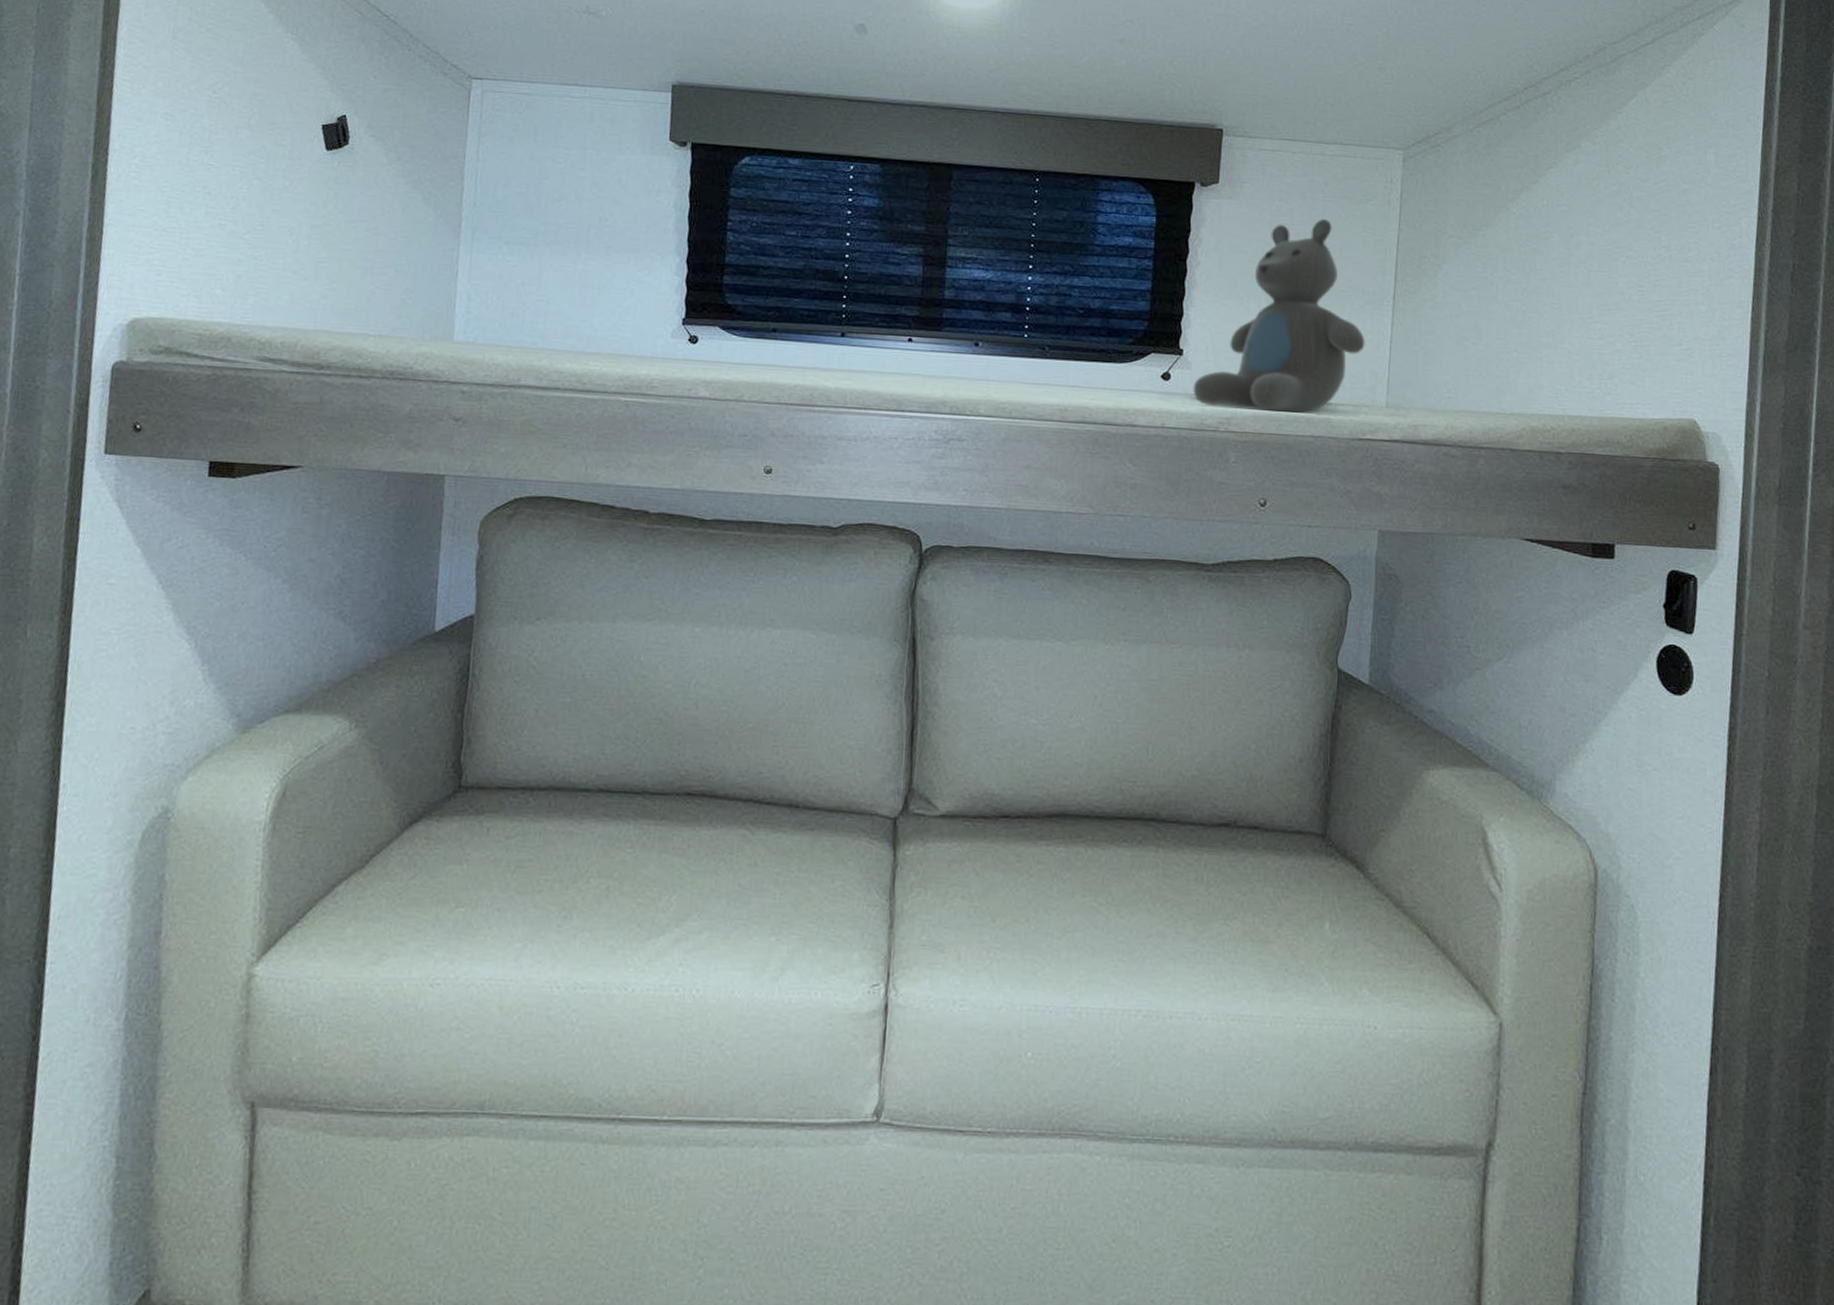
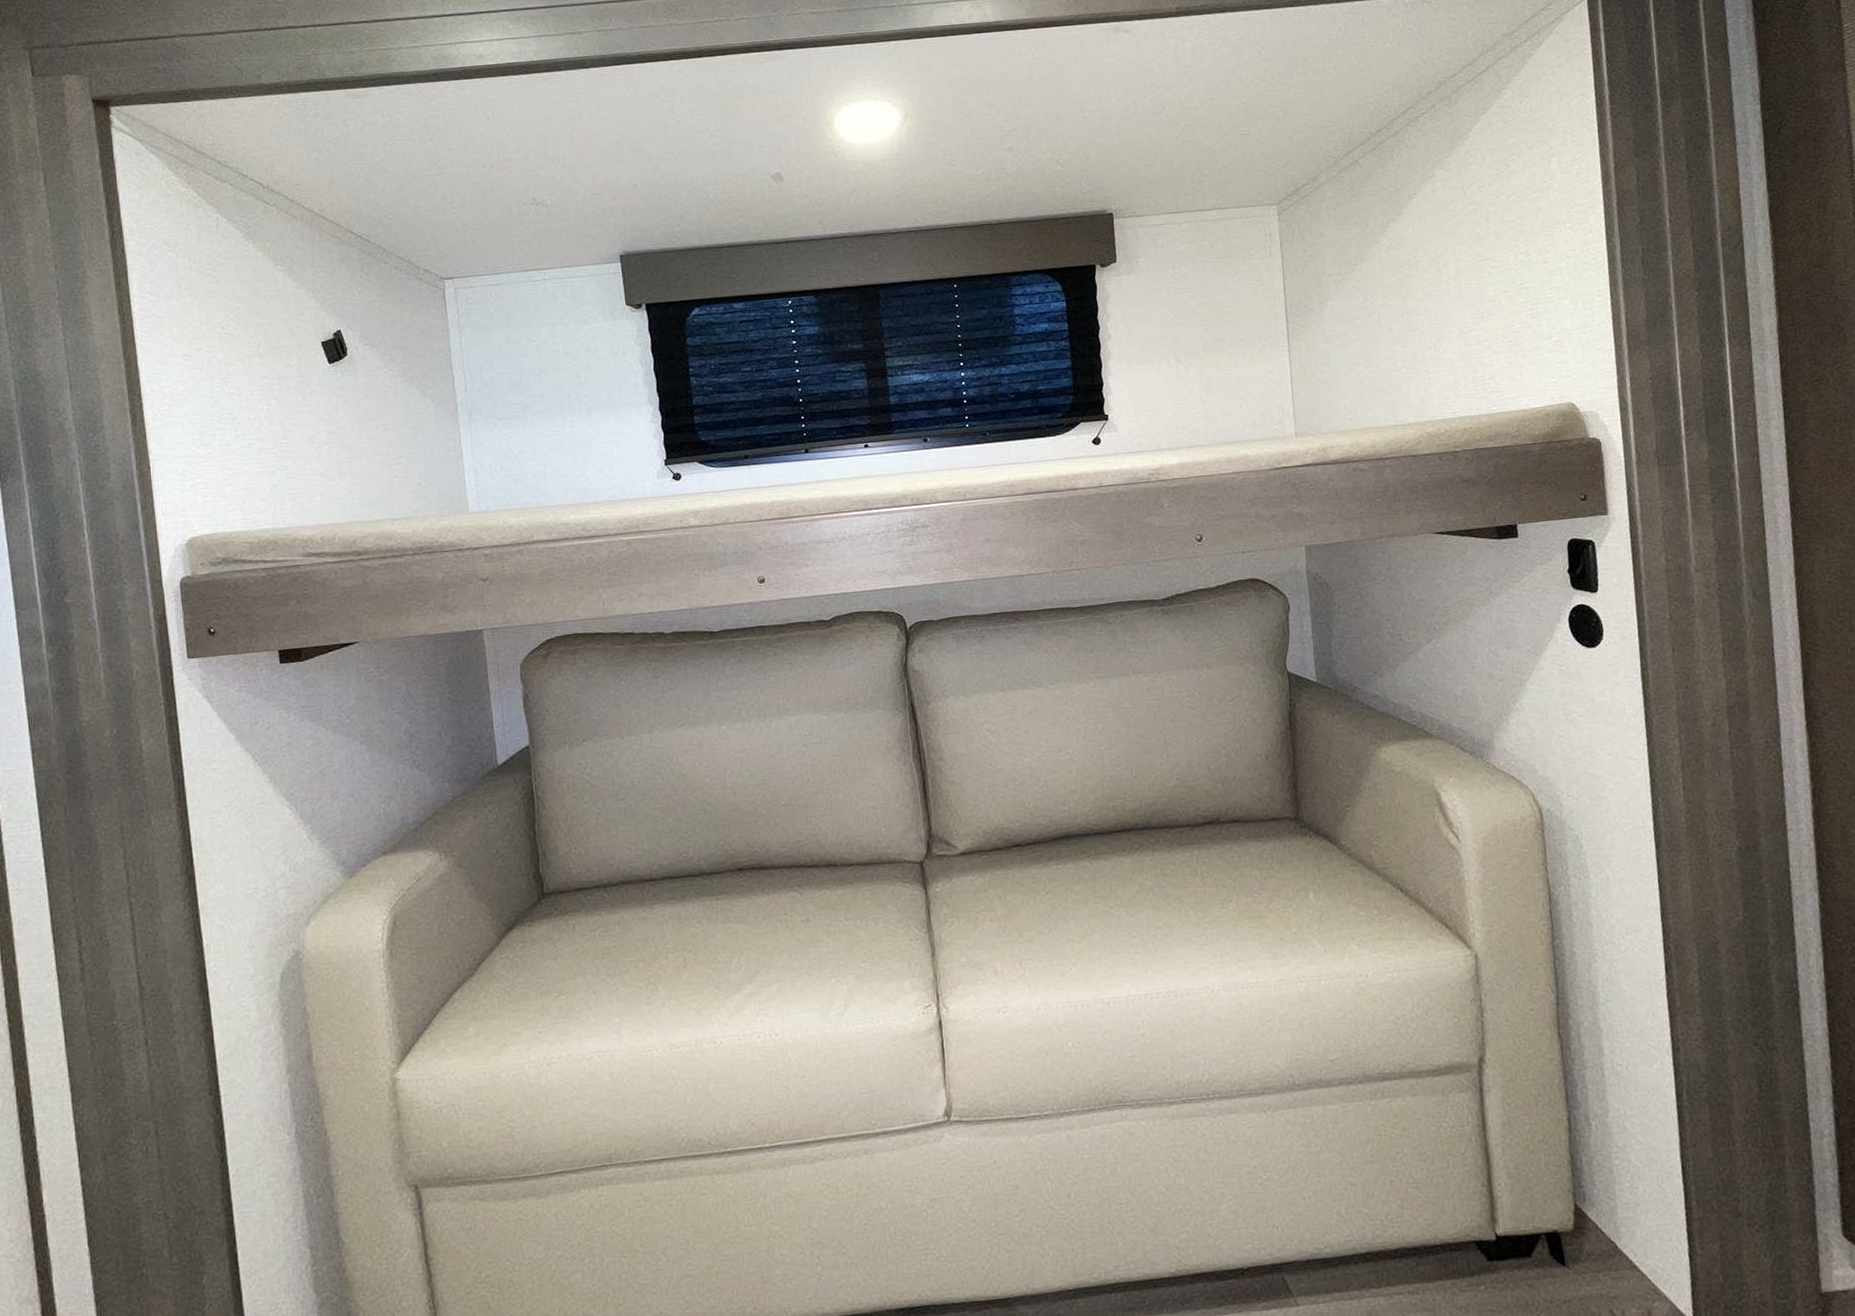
stuffed animal: present [1193,219,1365,414] -> none [1121,278,1269,461]

